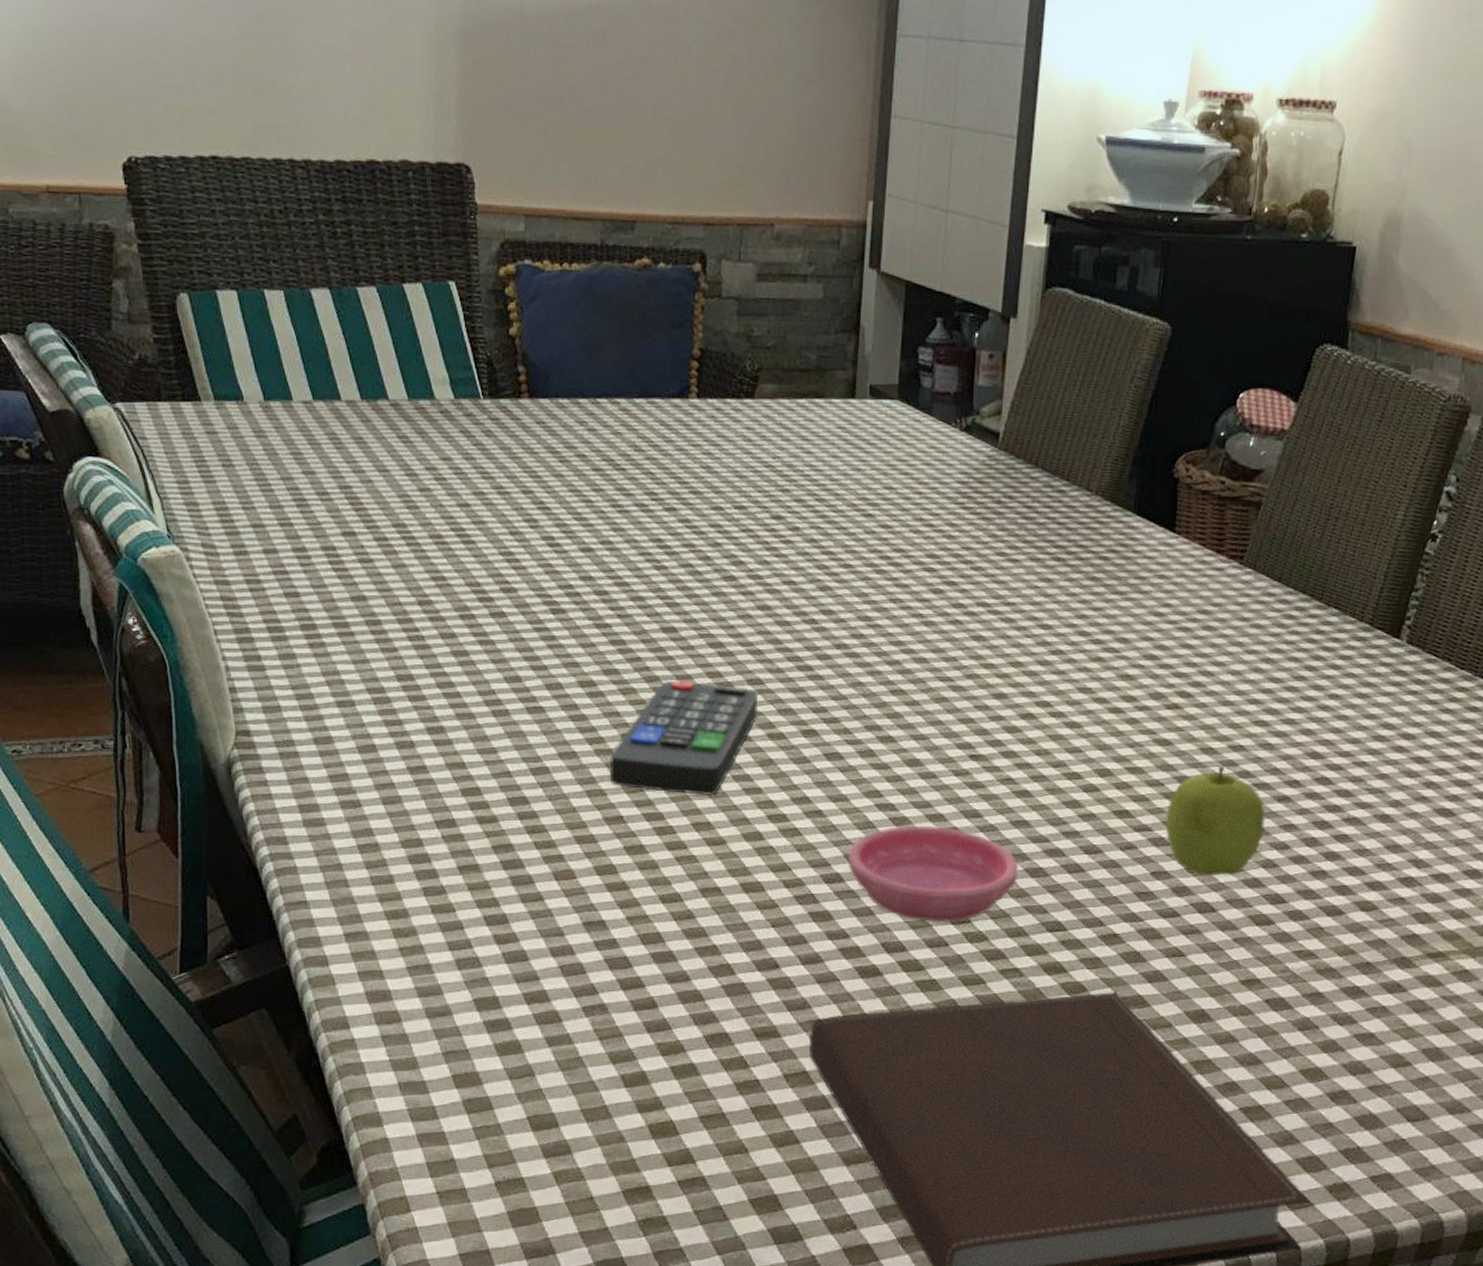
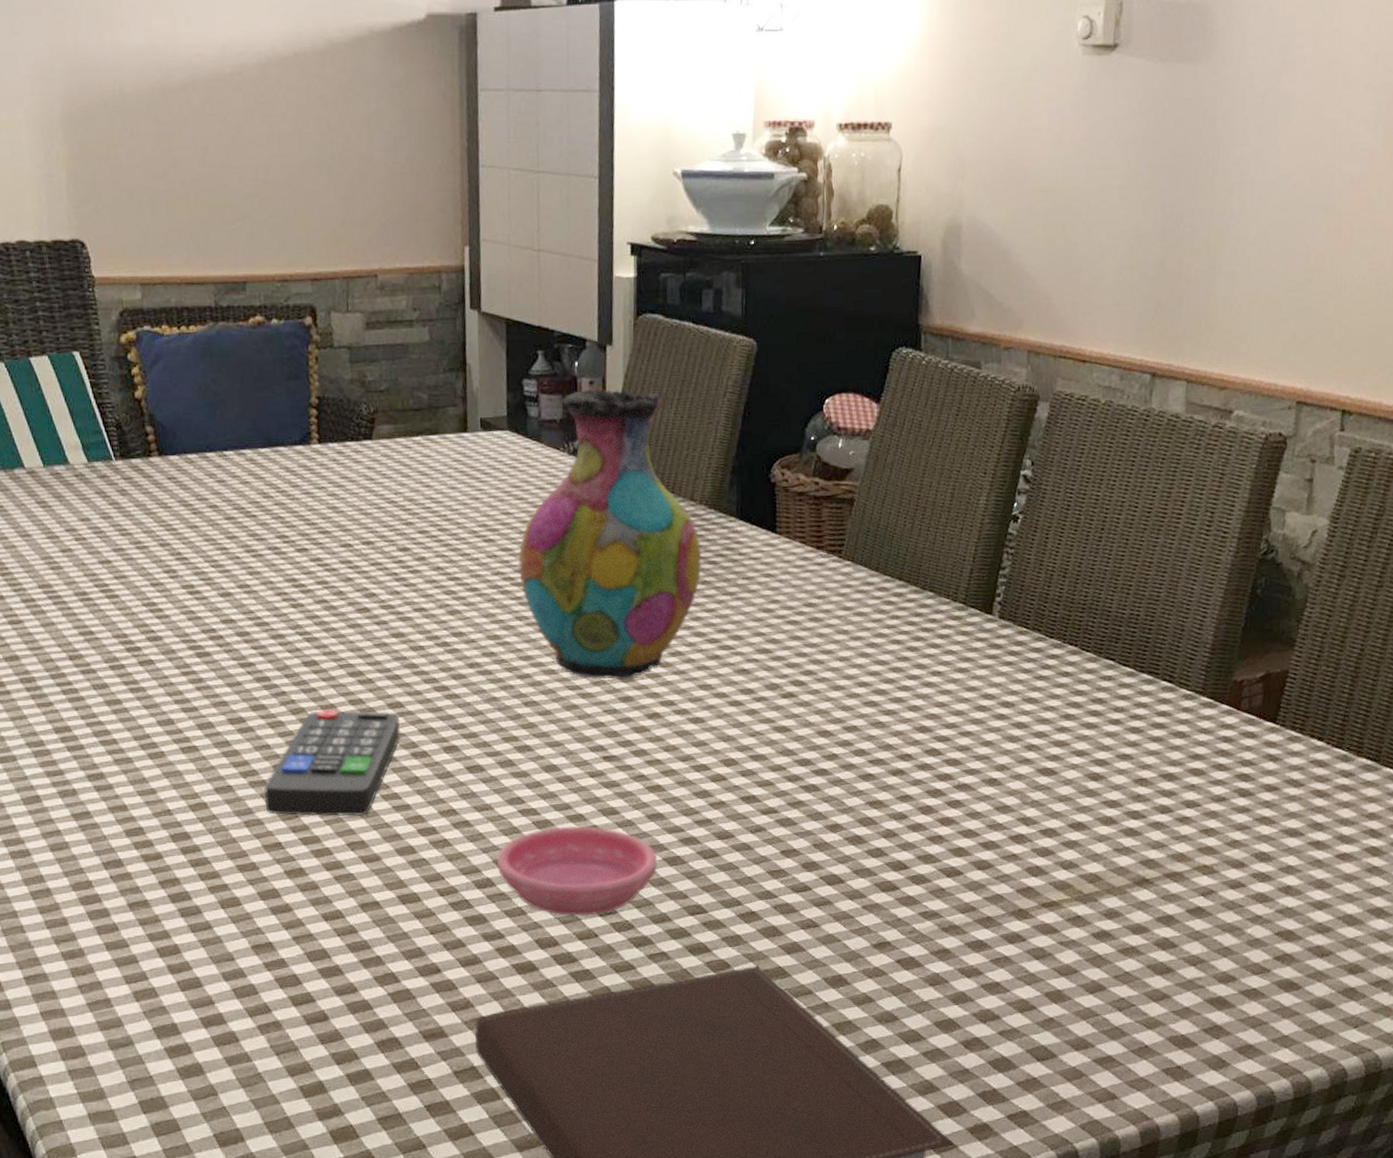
vase: none [896,363,1093,677] -> present [518,389,702,681]
fruit: present [1165,765,1265,876] -> none [790,746,882,850]

